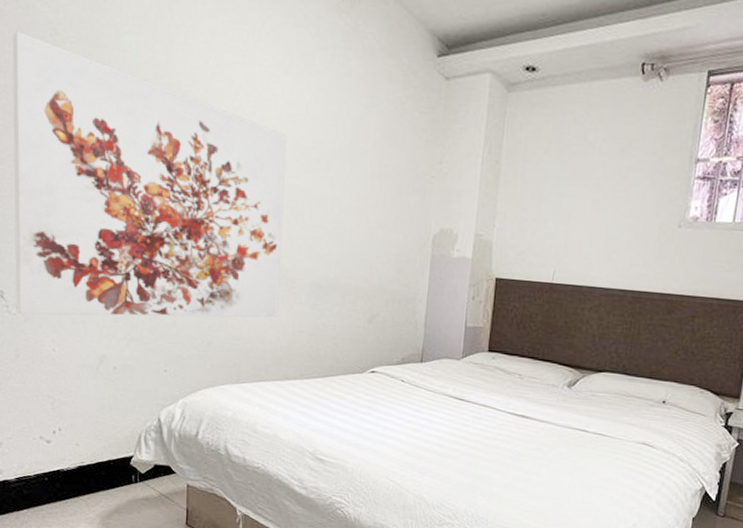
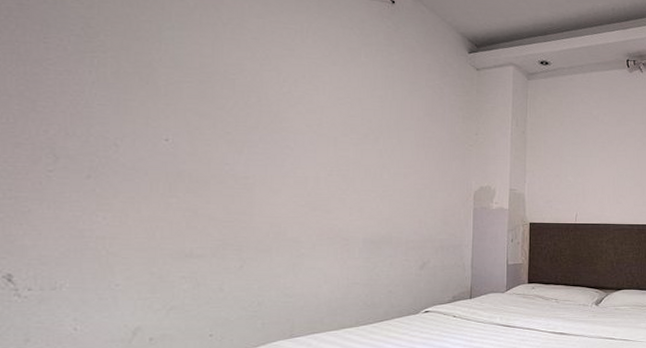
wall art: present [12,31,287,318] -> none [27,23,336,296]

